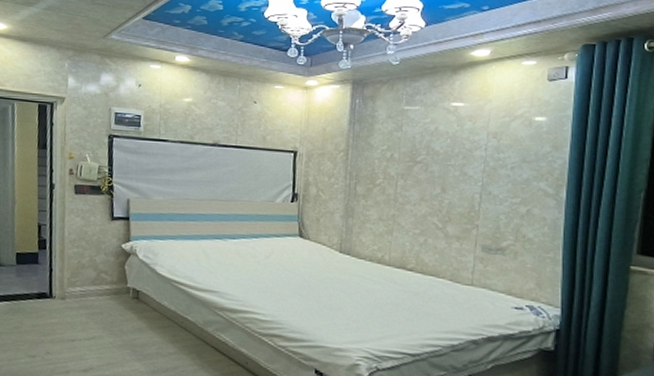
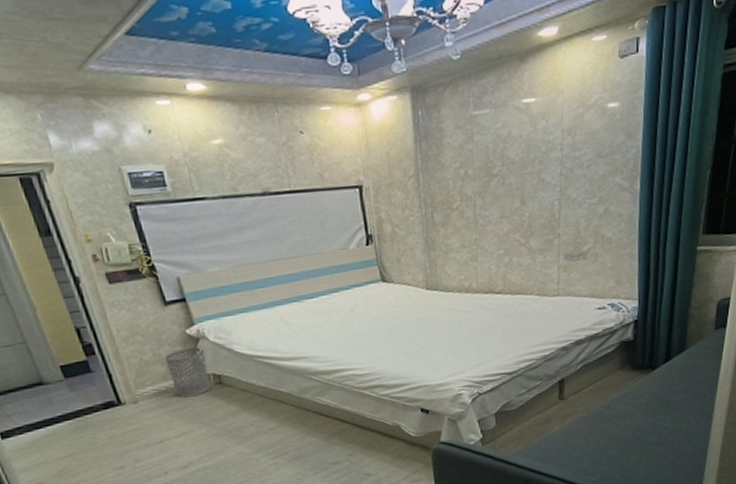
waste bin: none [98,260,132,306] -> present [164,347,211,398]

